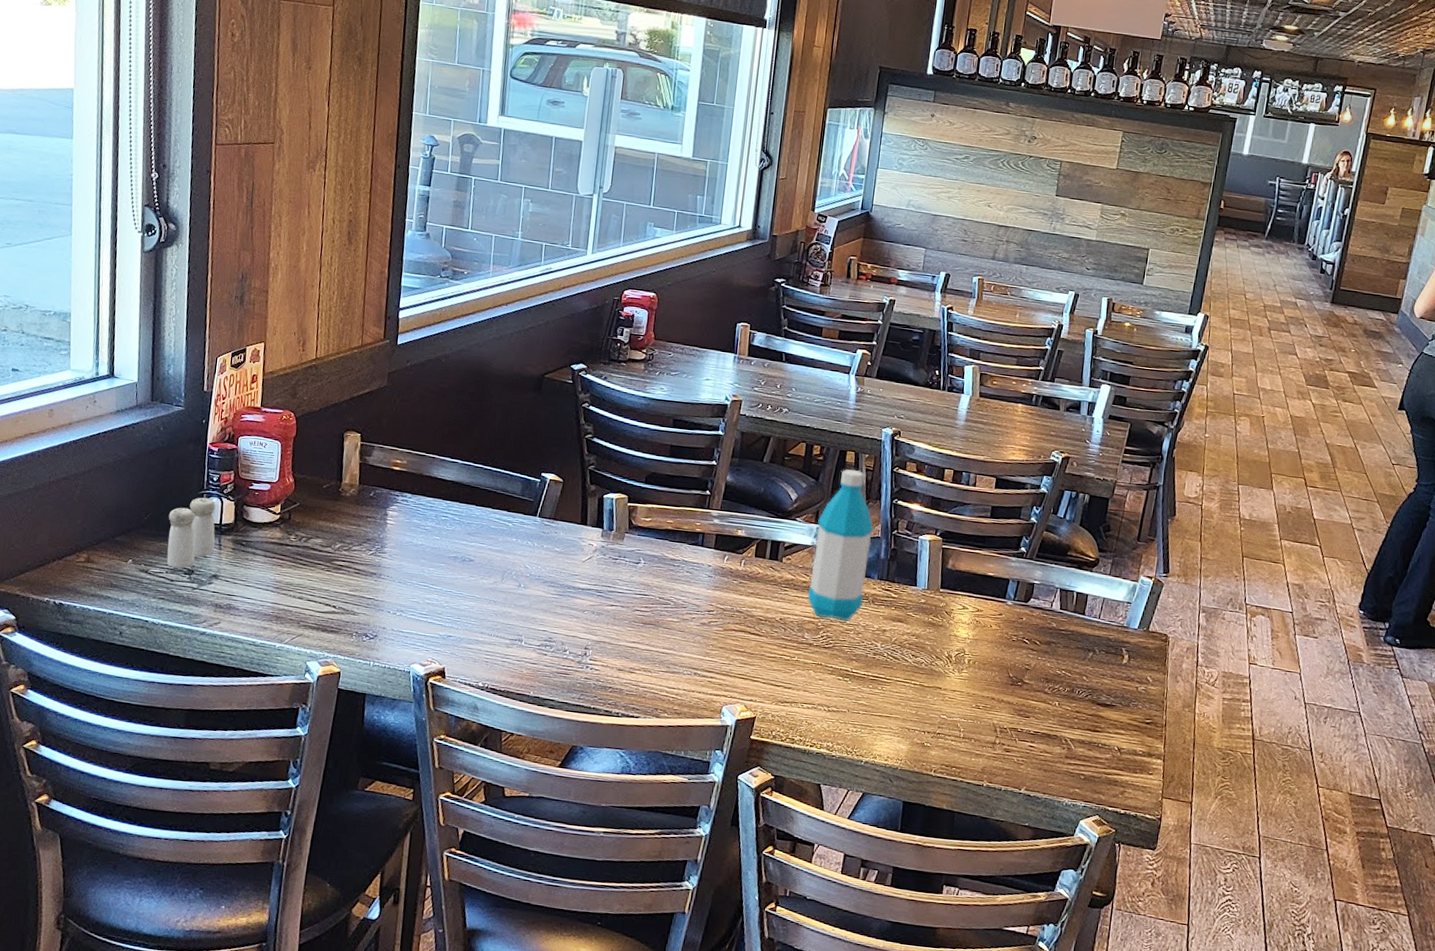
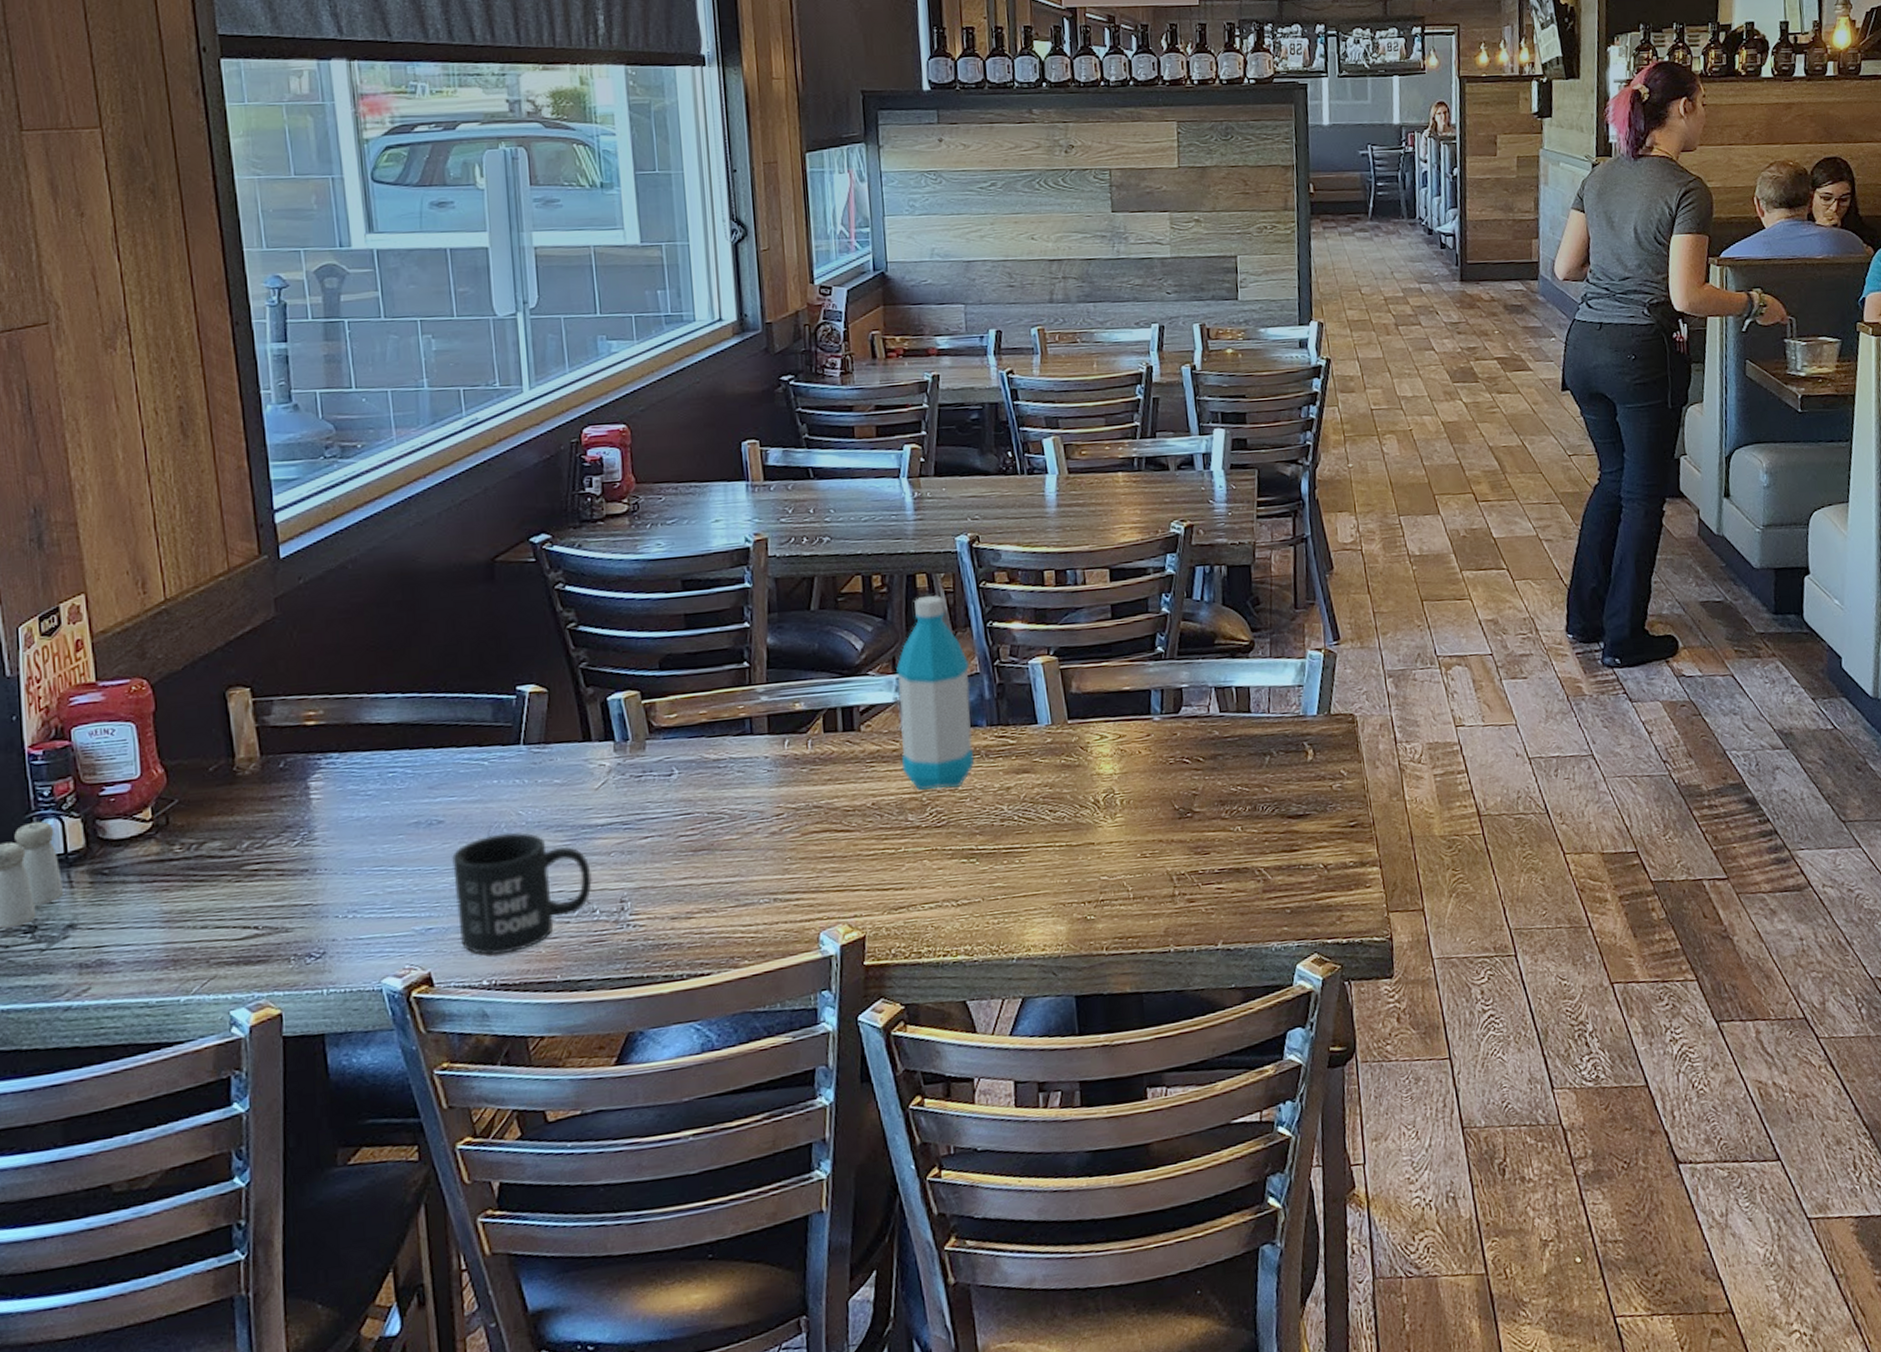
mug: none [469,578,569,668] -> present [452,832,593,955]

